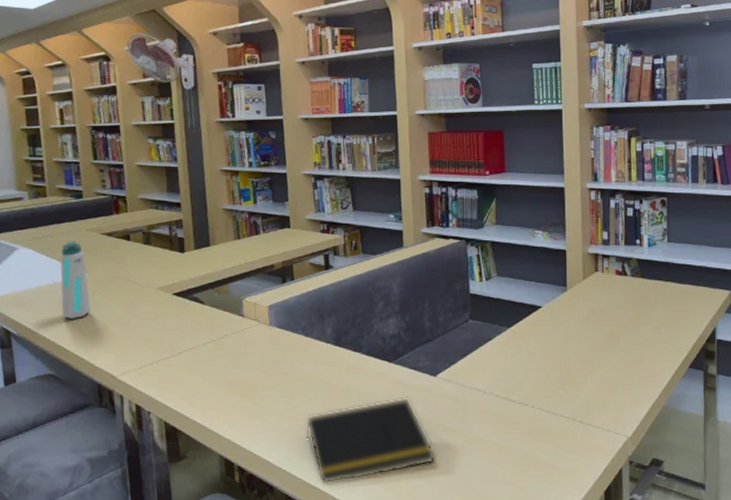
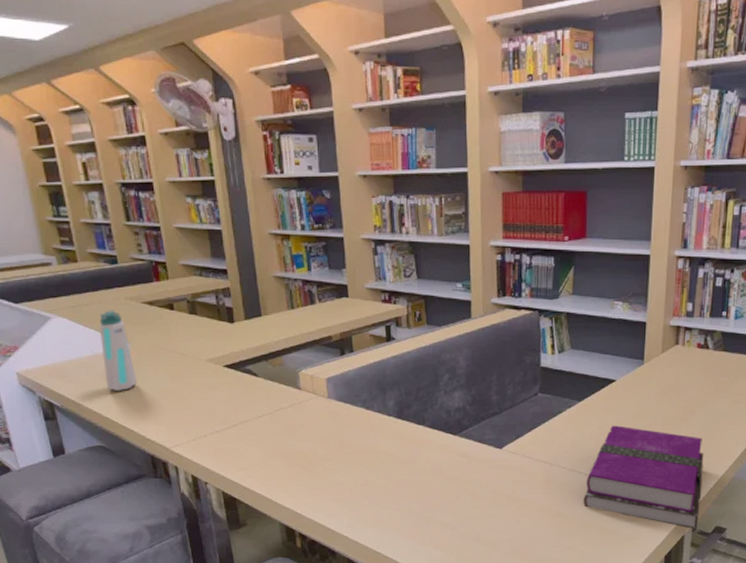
notepad: present [306,398,435,484] -> none [368,469,498,549]
hardback book: none [518,352,635,463] -> present [583,425,704,530]

